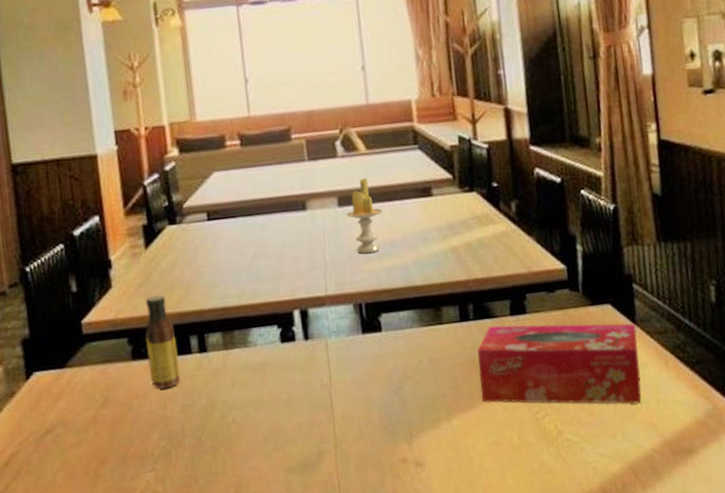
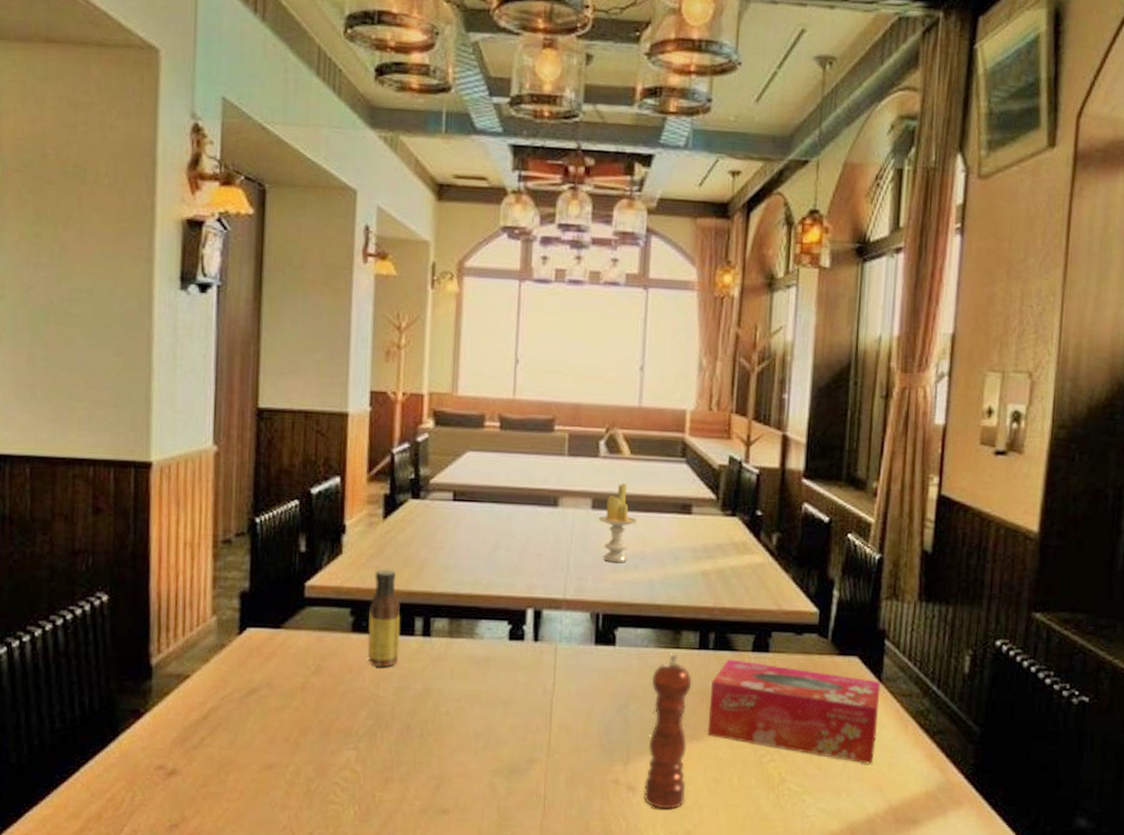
pepper mill: none [421,329,472,480] -> present [644,653,692,810]

